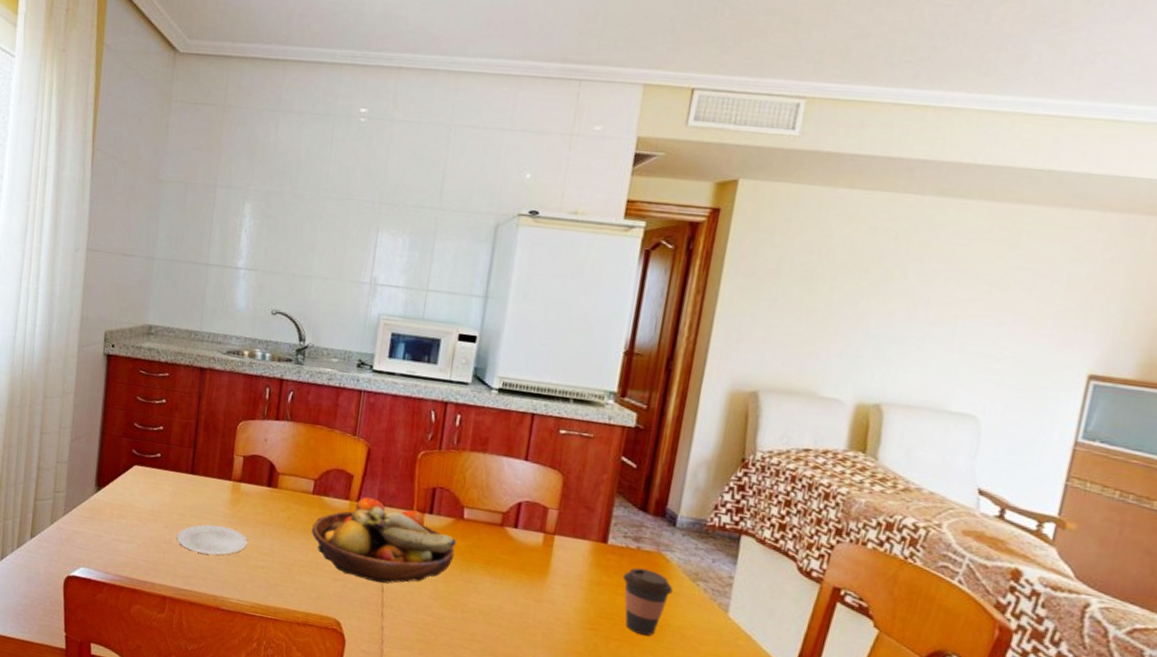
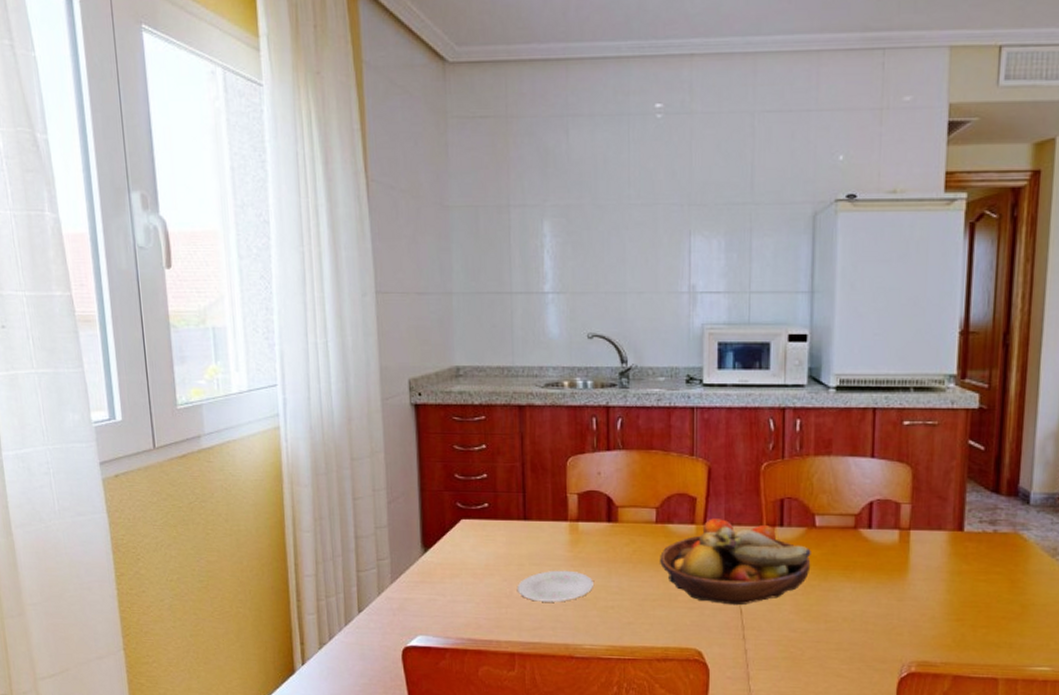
coffee cup: present [622,567,674,636] -> none [983,551,1034,618]

